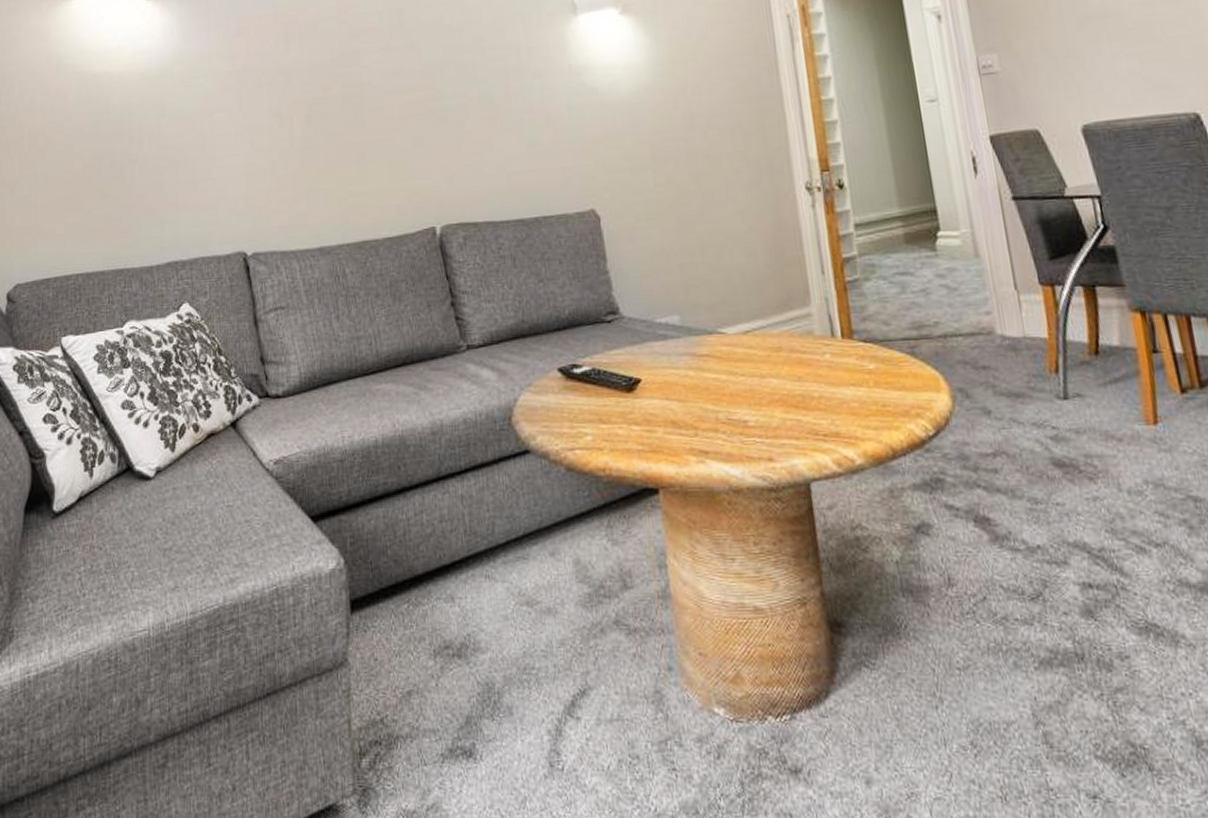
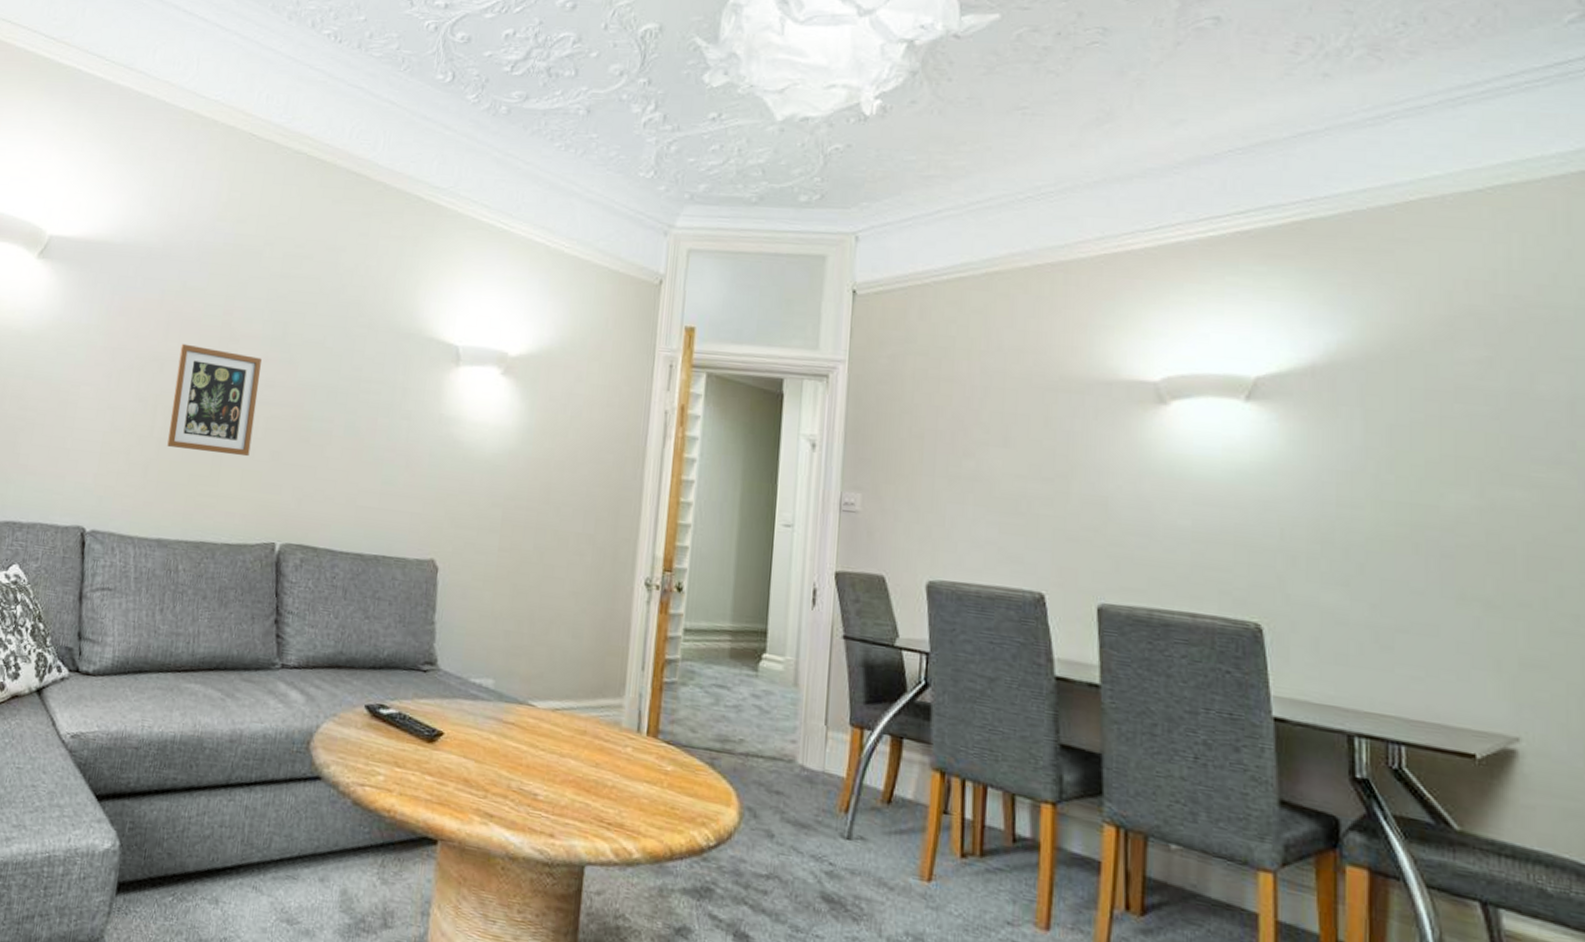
picture frame: none [303,48,392,155] -> present [167,343,262,457]

